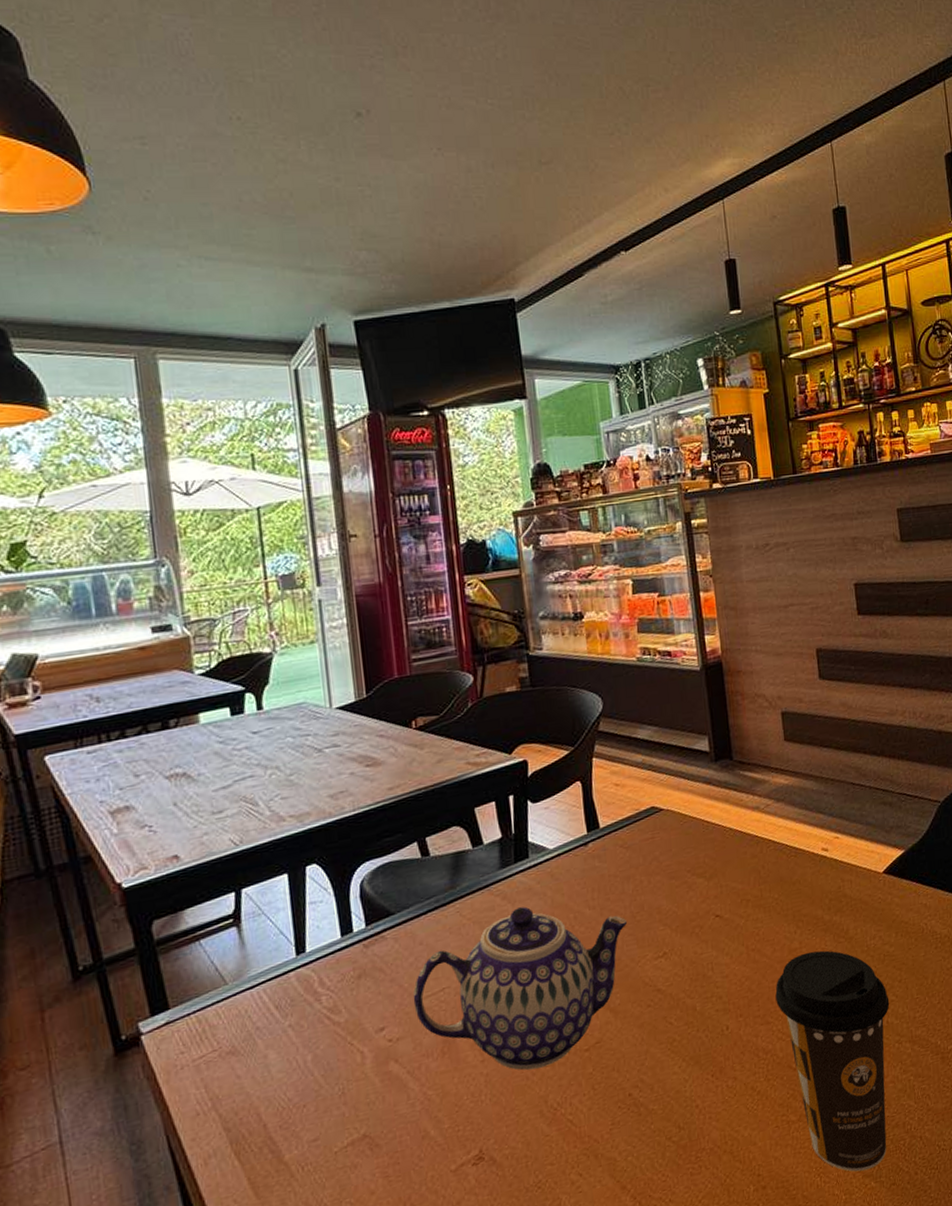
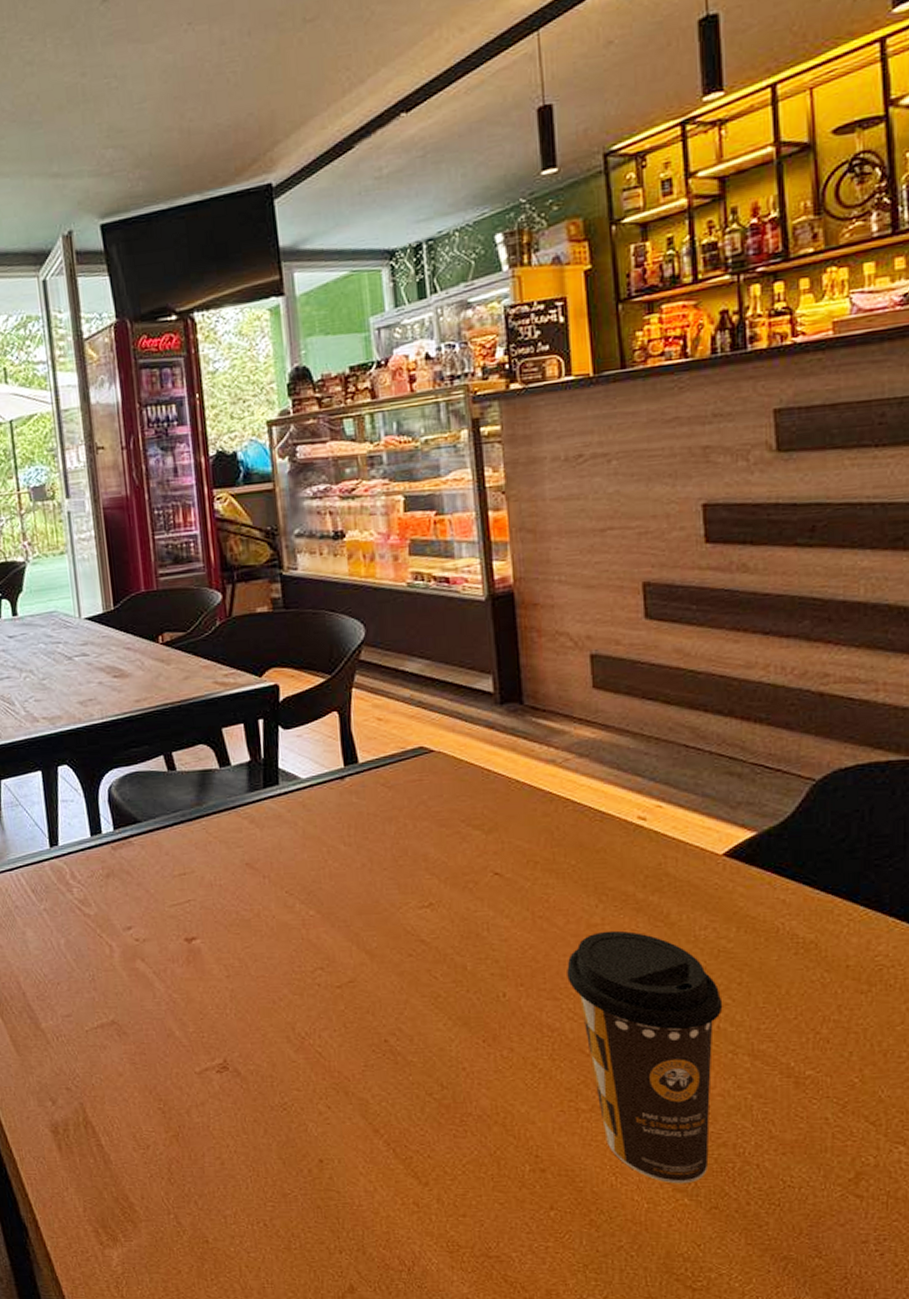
teapot: present [412,906,628,1071] -> none [158,833,388,995]

